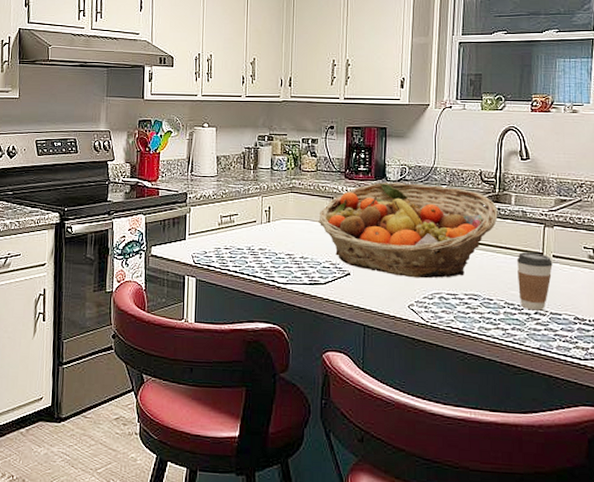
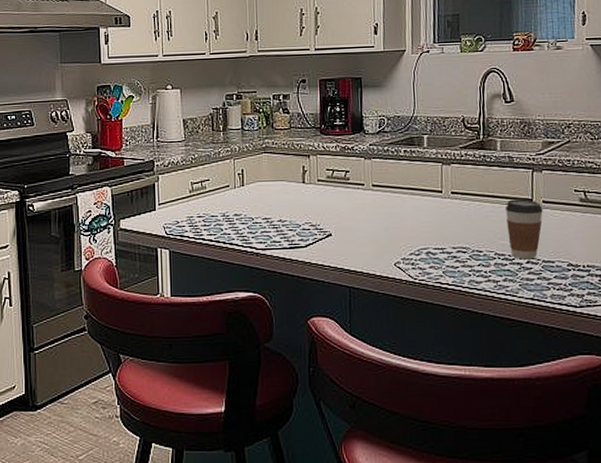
fruit basket: present [318,182,498,279] -> none [295,135,484,235]

